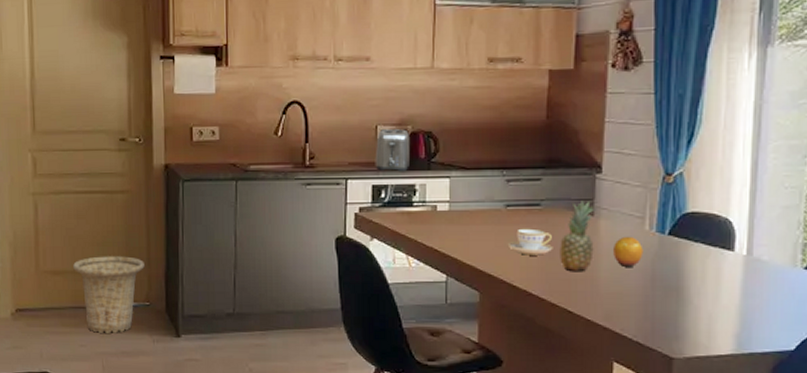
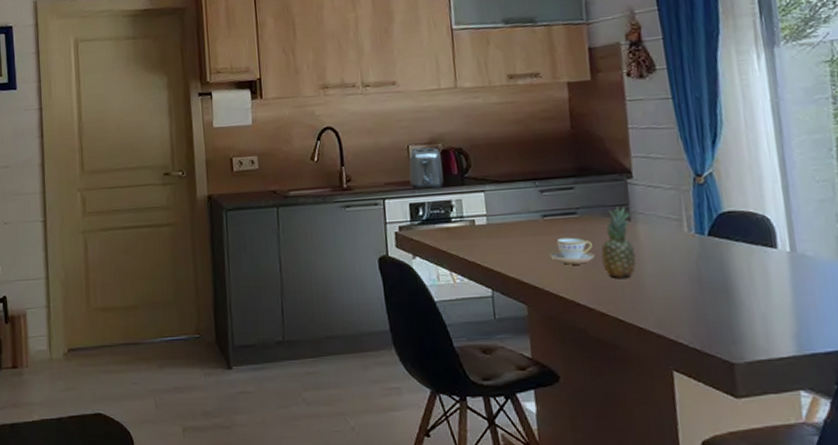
basket: present [73,256,144,334] -> none [123,289,193,370]
fruit: present [614,236,644,267] -> none [655,239,687,271]

